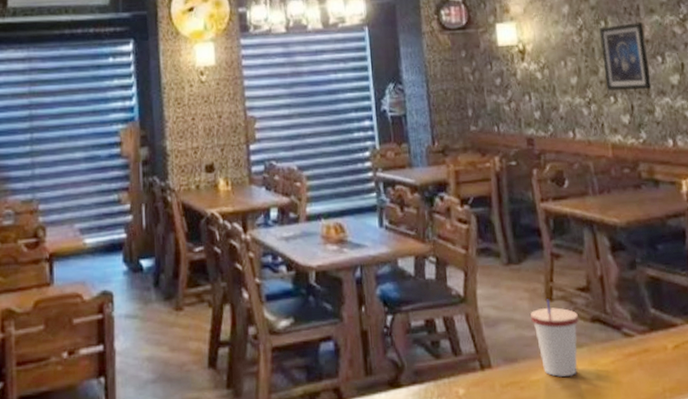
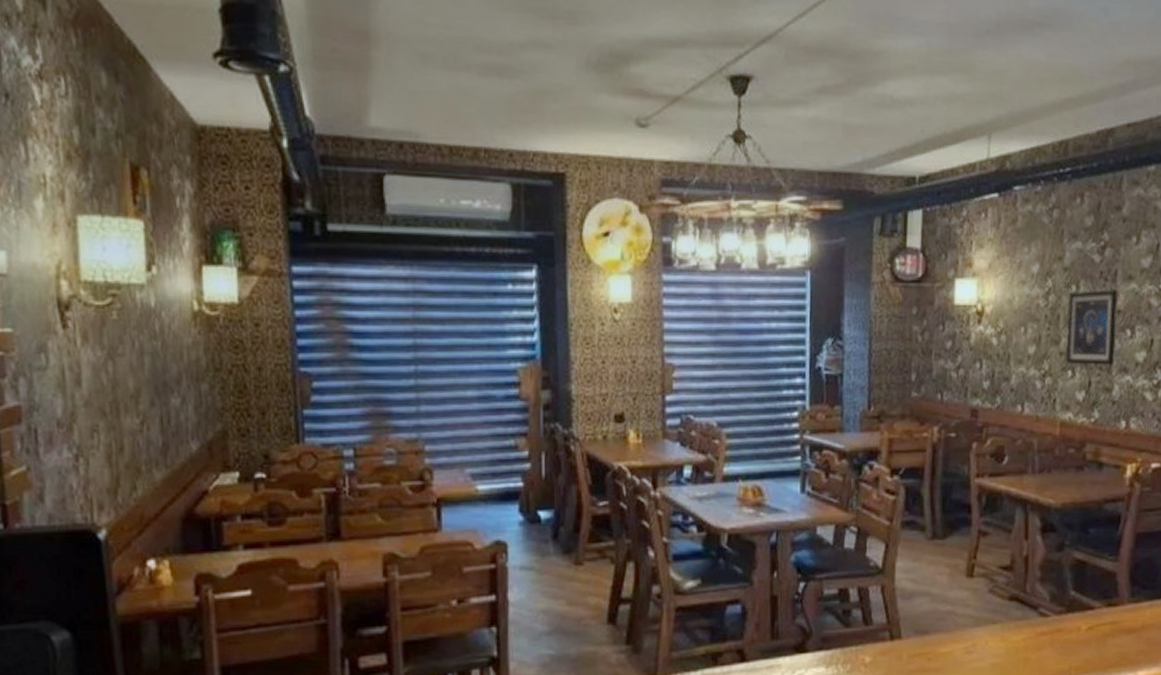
cup: present [530,299,579,377] -> none [948,575,997,650]

